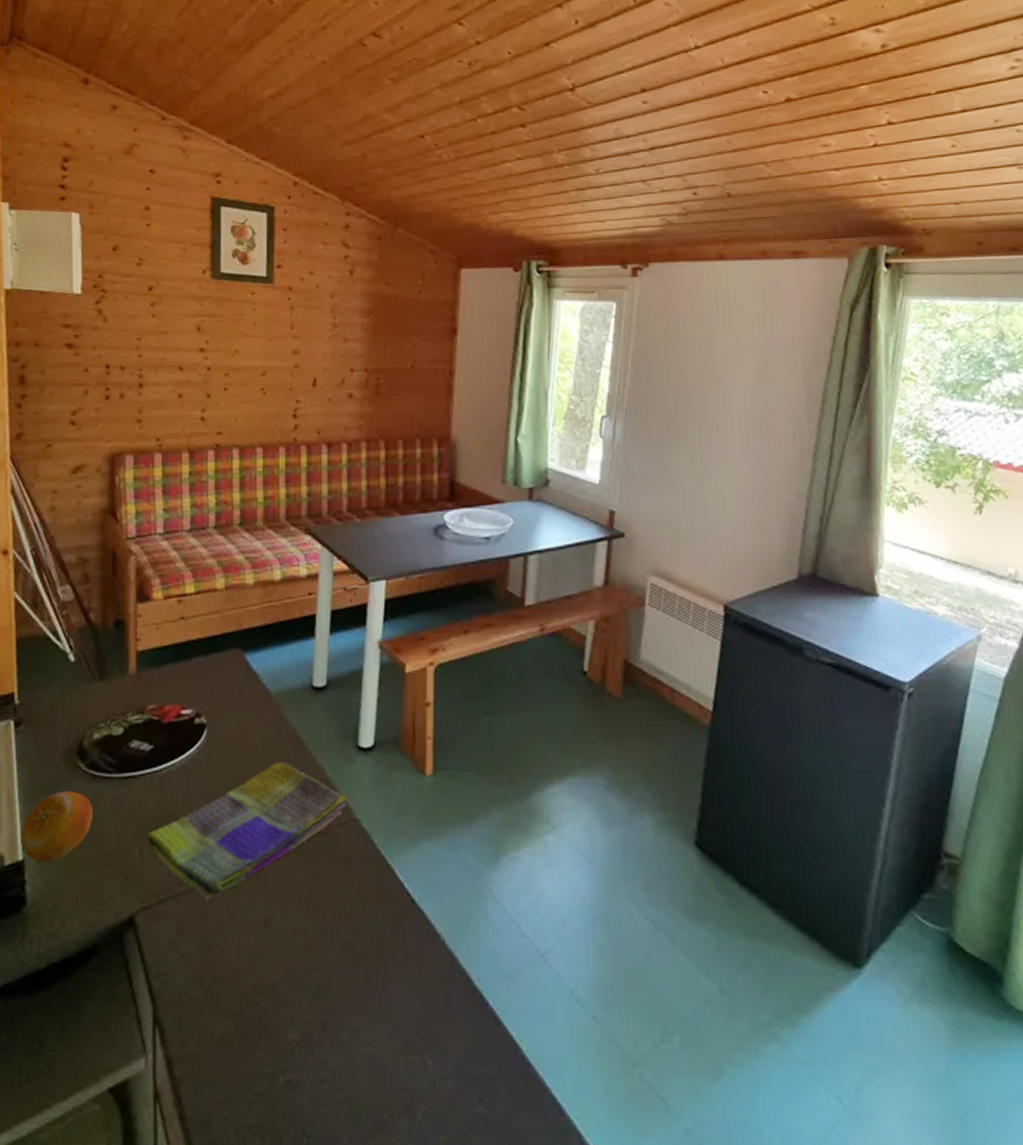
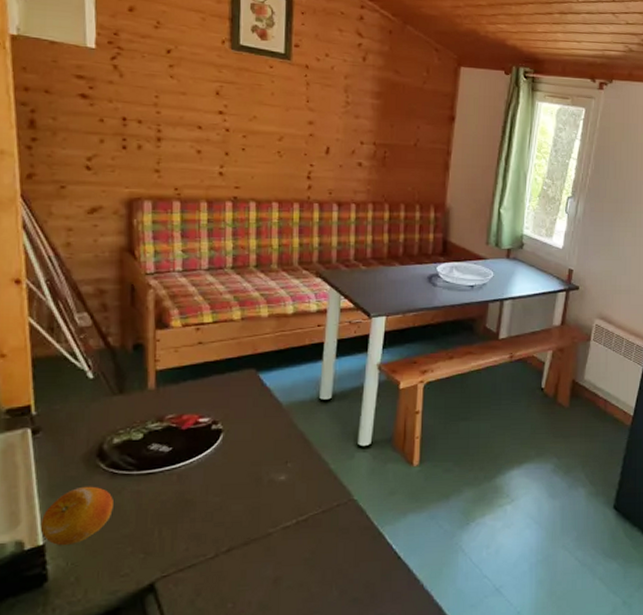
dish towel: present [146,762,347,903] -> none [166,458,347,569]

